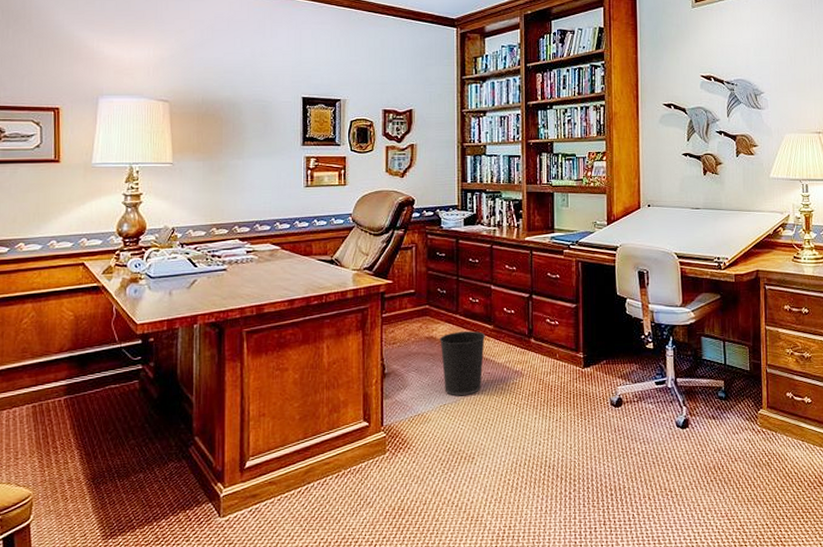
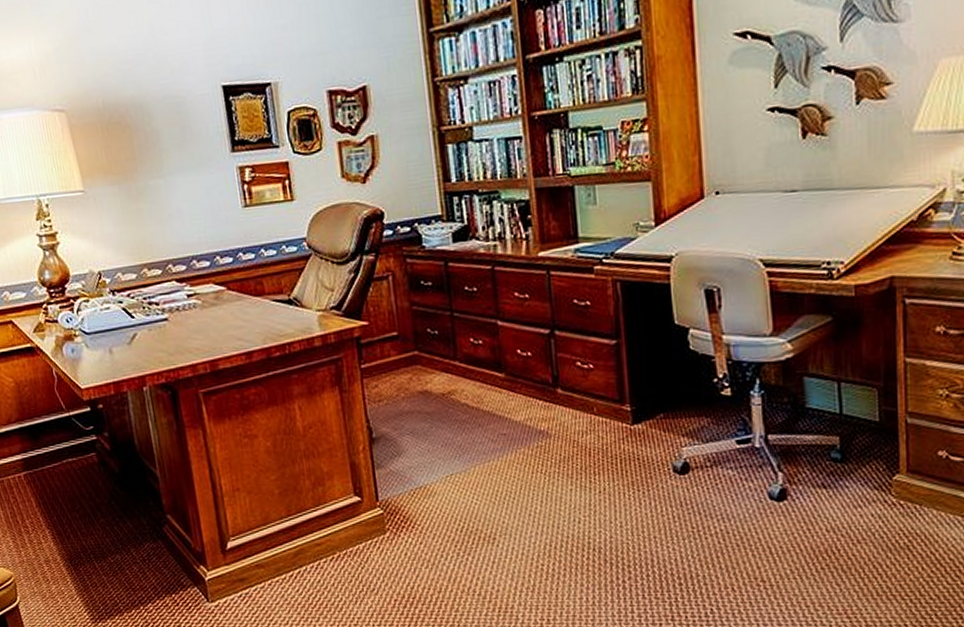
wastebasket: present [440,330,486,396] -> none [436,381,497,464]

